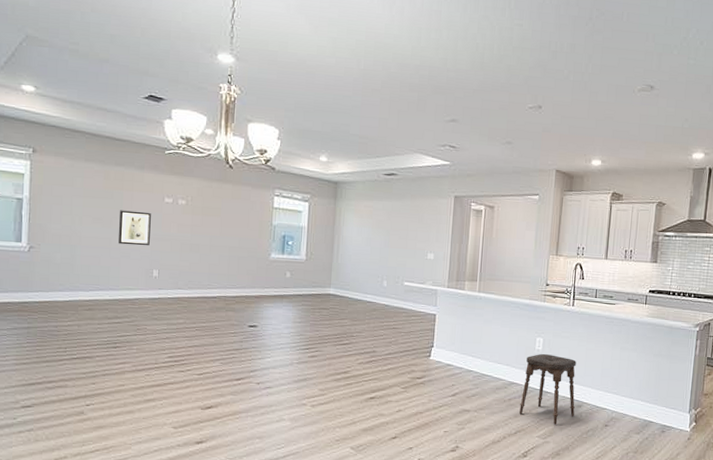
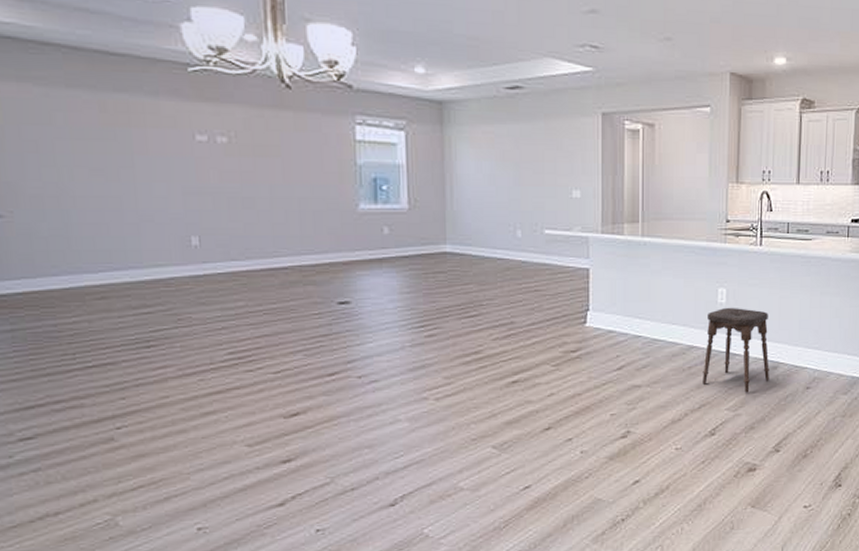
wall art: present [119,210,151,246] -> none [130,155,181,204]

